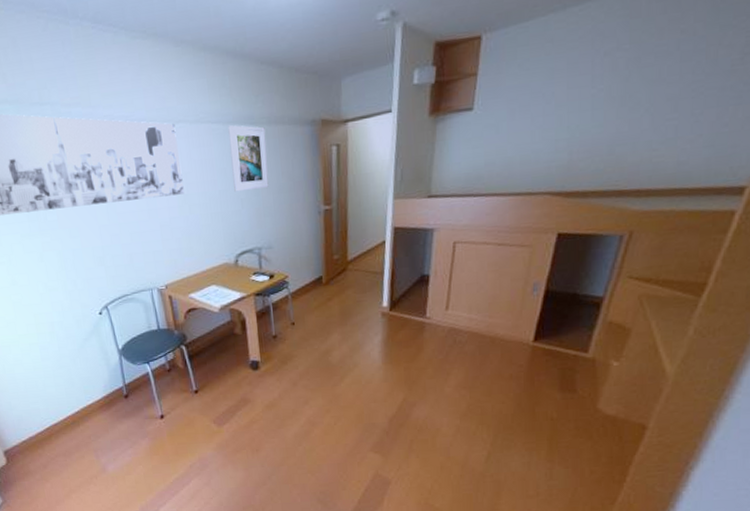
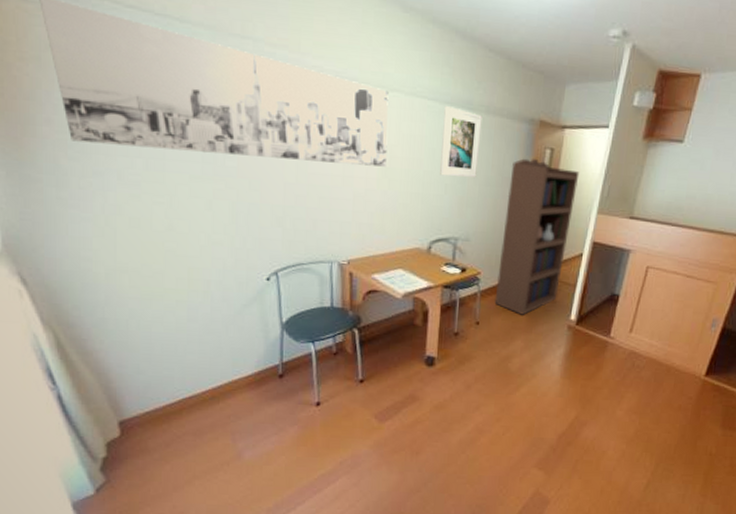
bookcase: none [301,157,370,310] -> present [494,158,580,315]

